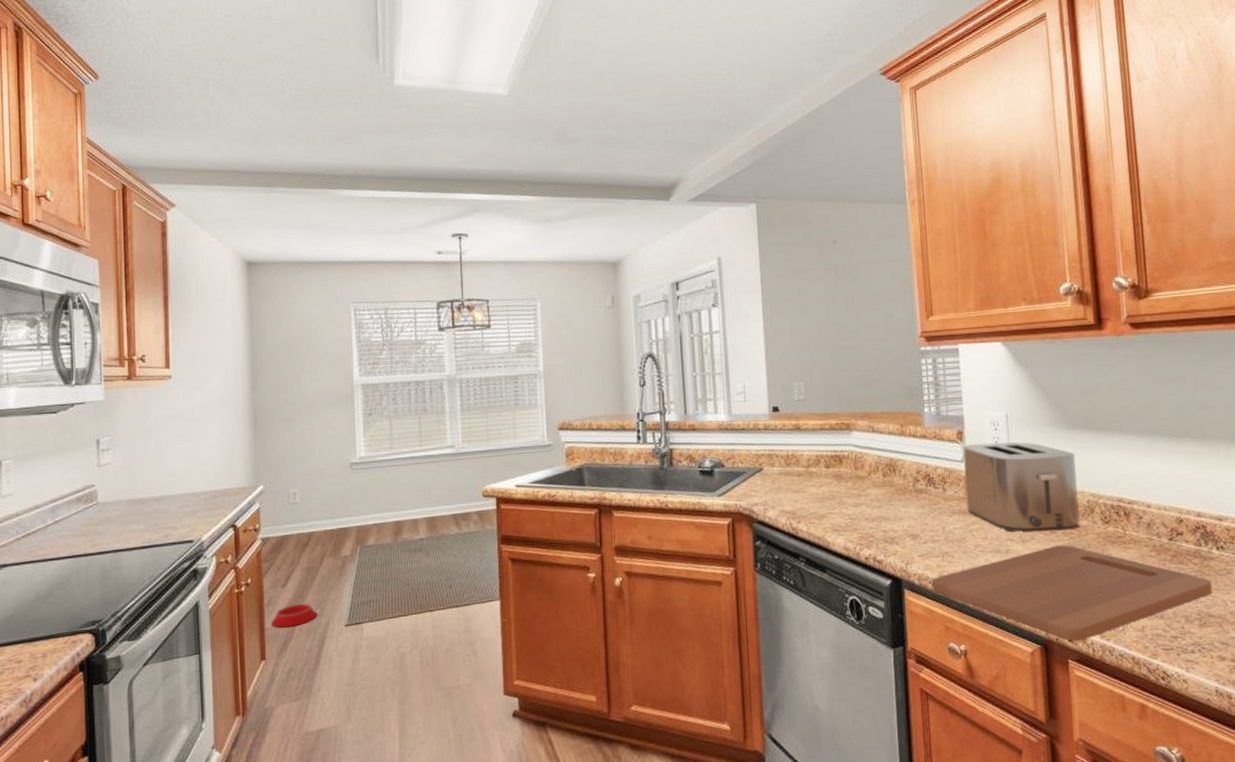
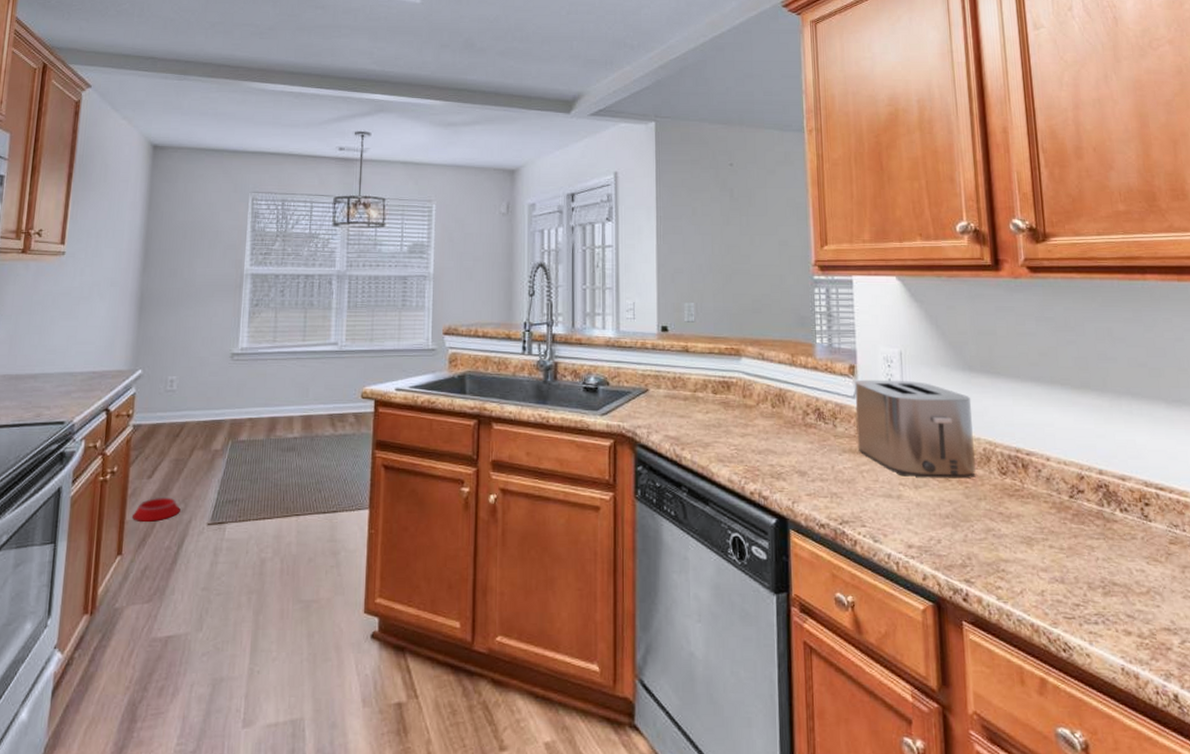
cutting board: present [932,545,1212,641] -> none [820,494,1116,601]

